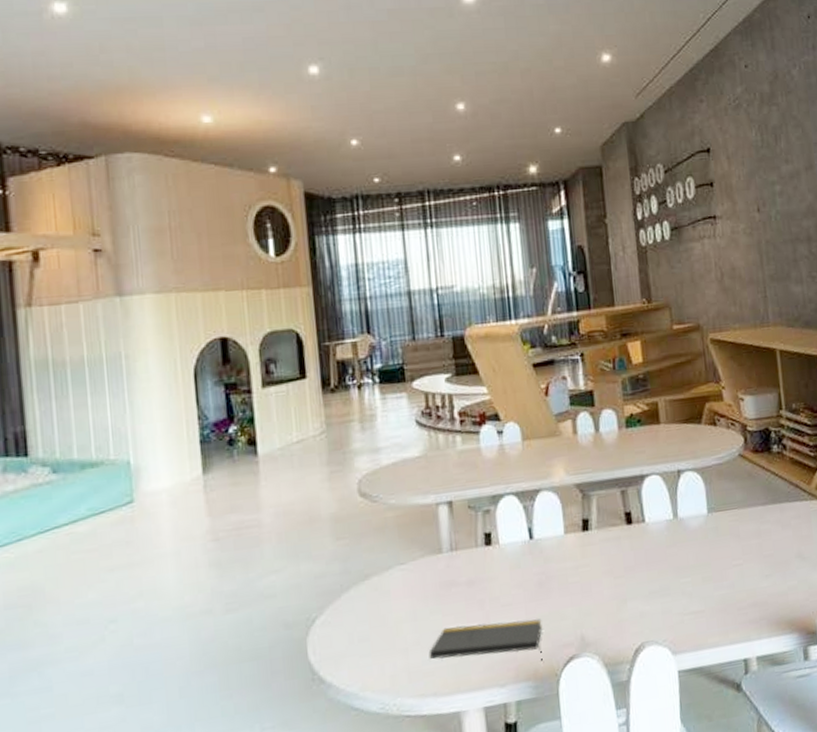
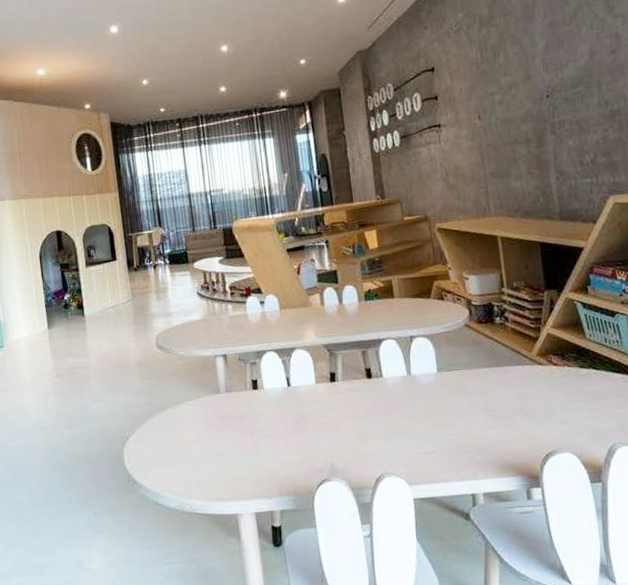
notepad: present [428,619,543,662] -> none [212,448,301,482]

